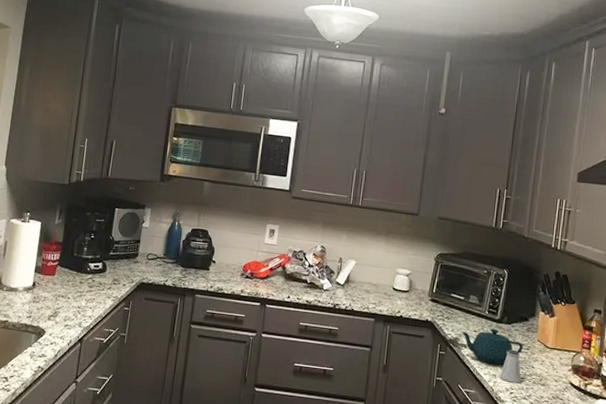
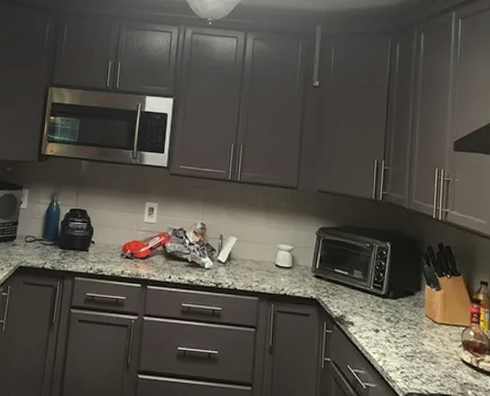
teapot: present [461,328,523,366] -> none [346,304,411,344]
saltshaker: present [499,349,522,383] -> none [389,325,412,362]

